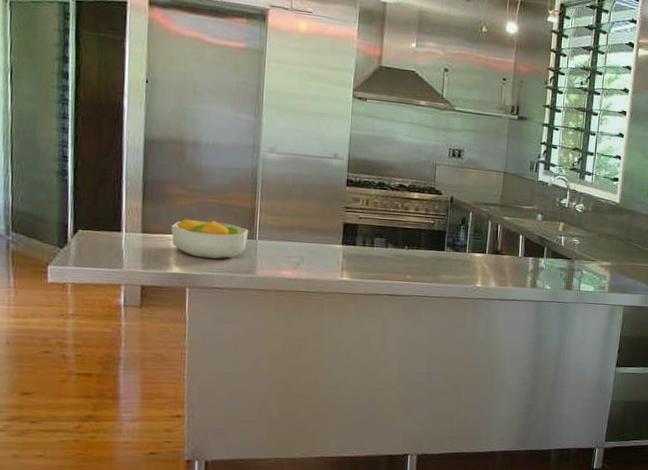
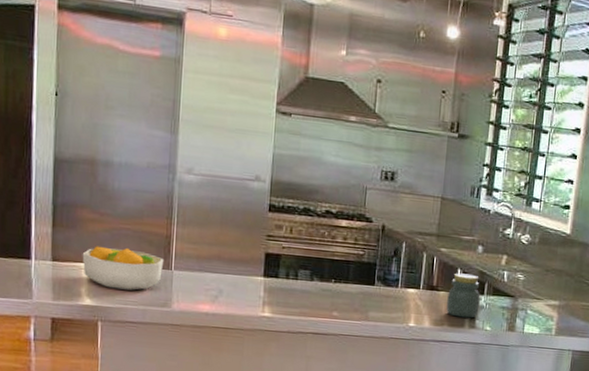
jar: none [510,238,540,279] -> present [446,273,480,318]

